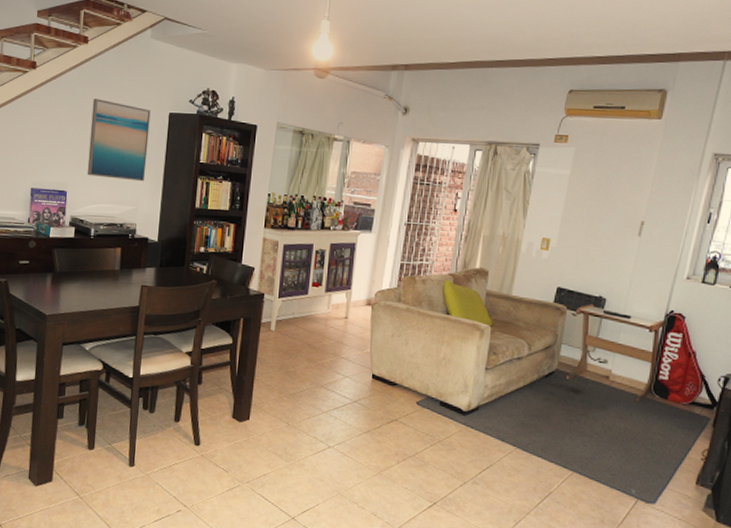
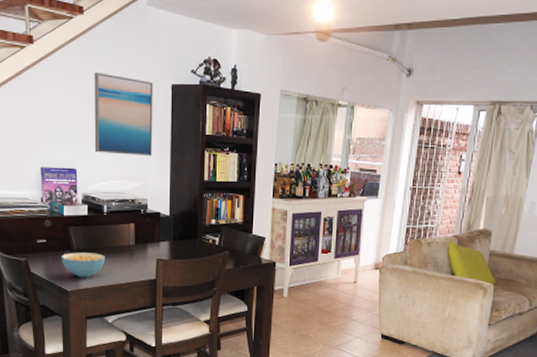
cereal bowl: none [42,275,89,302] -> present [61,252,106,278]

